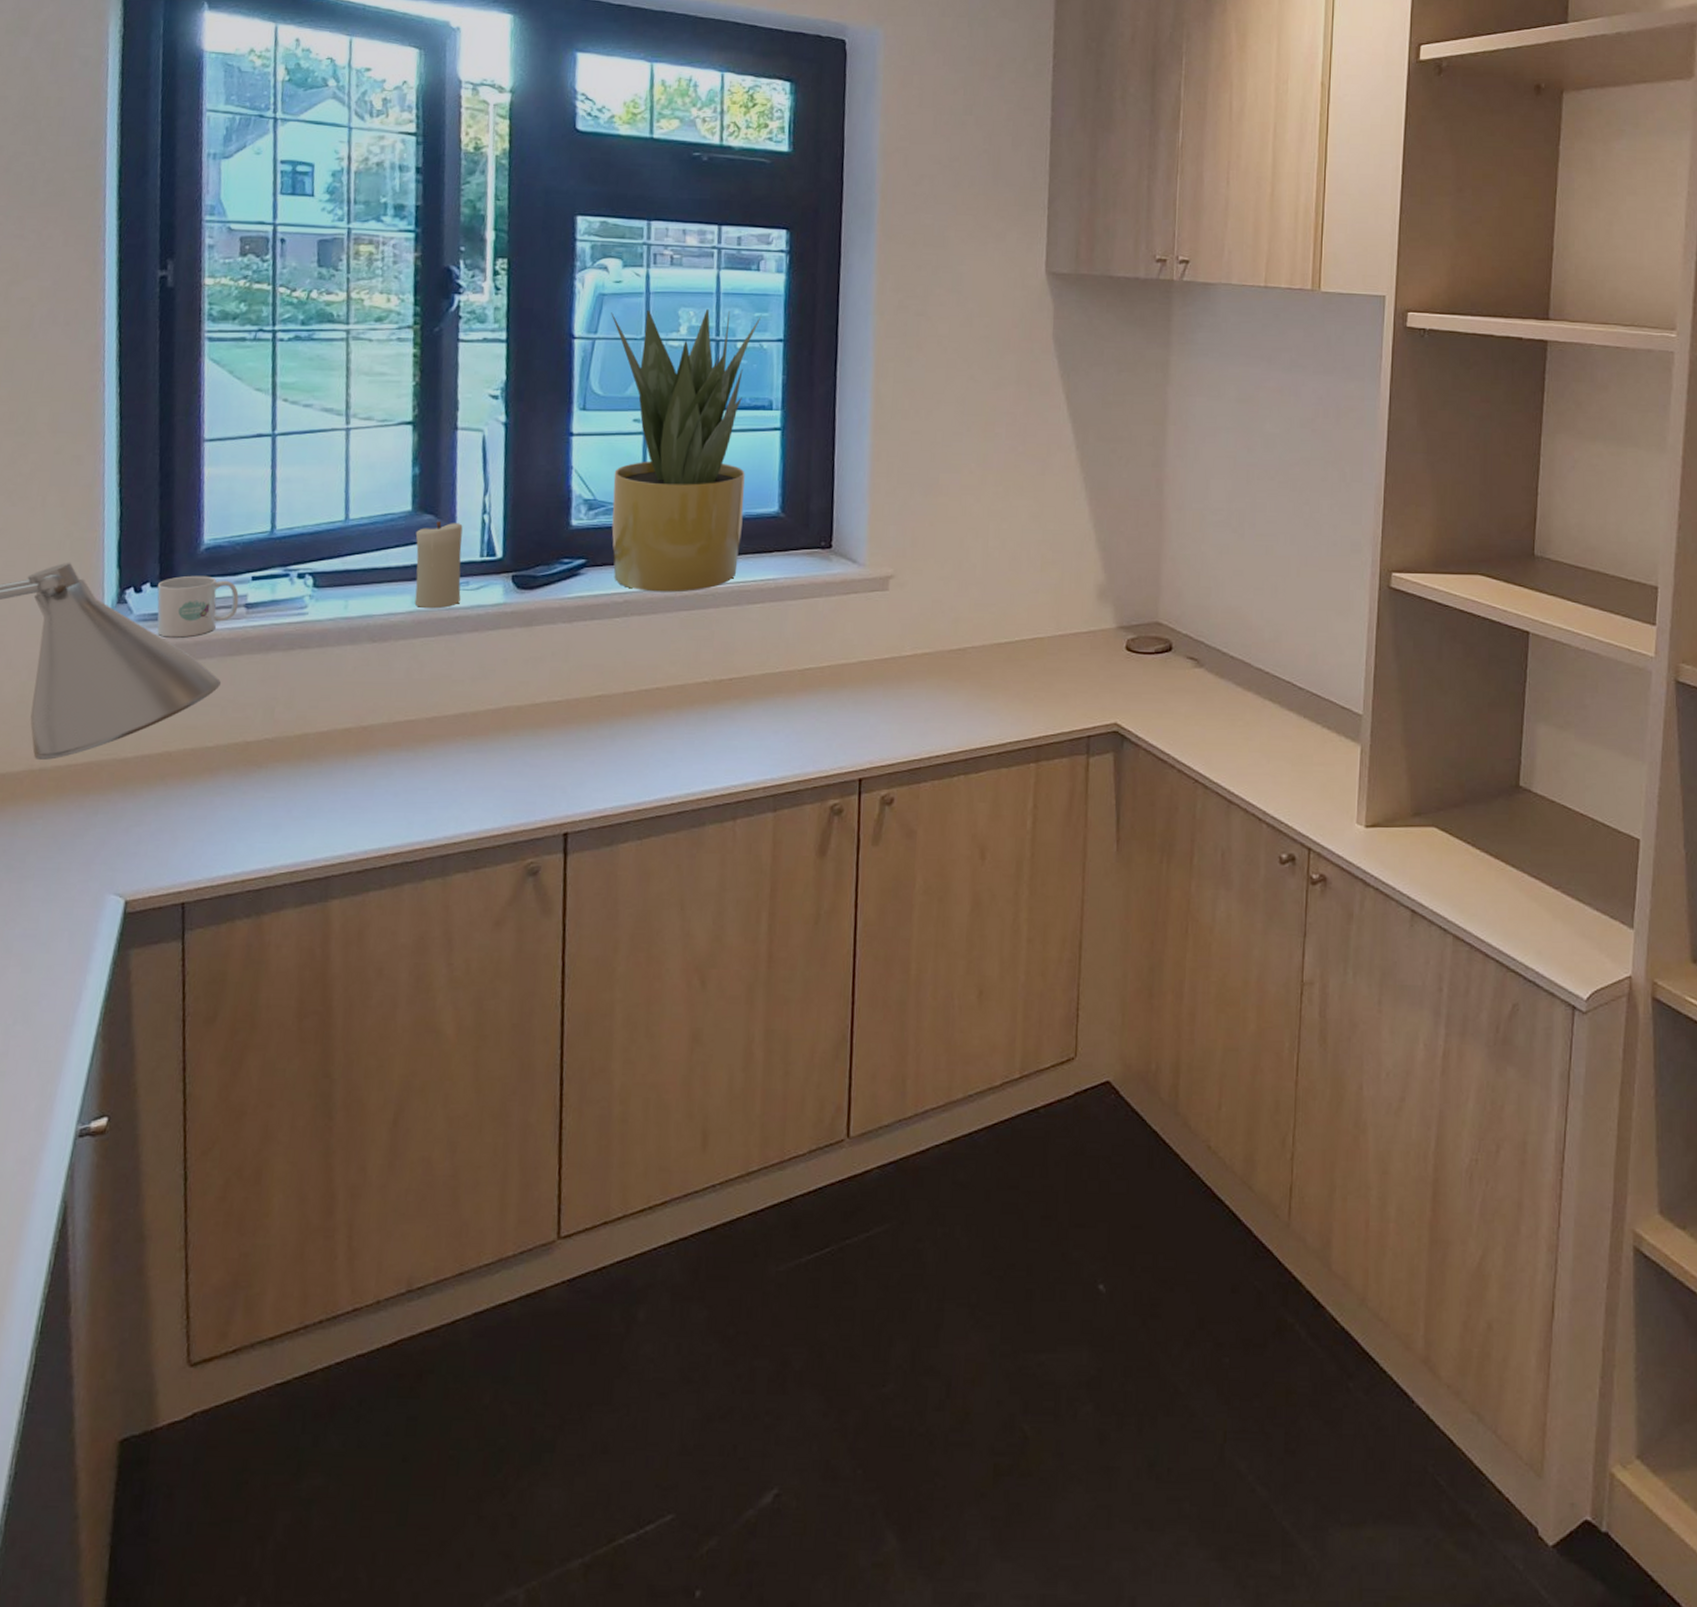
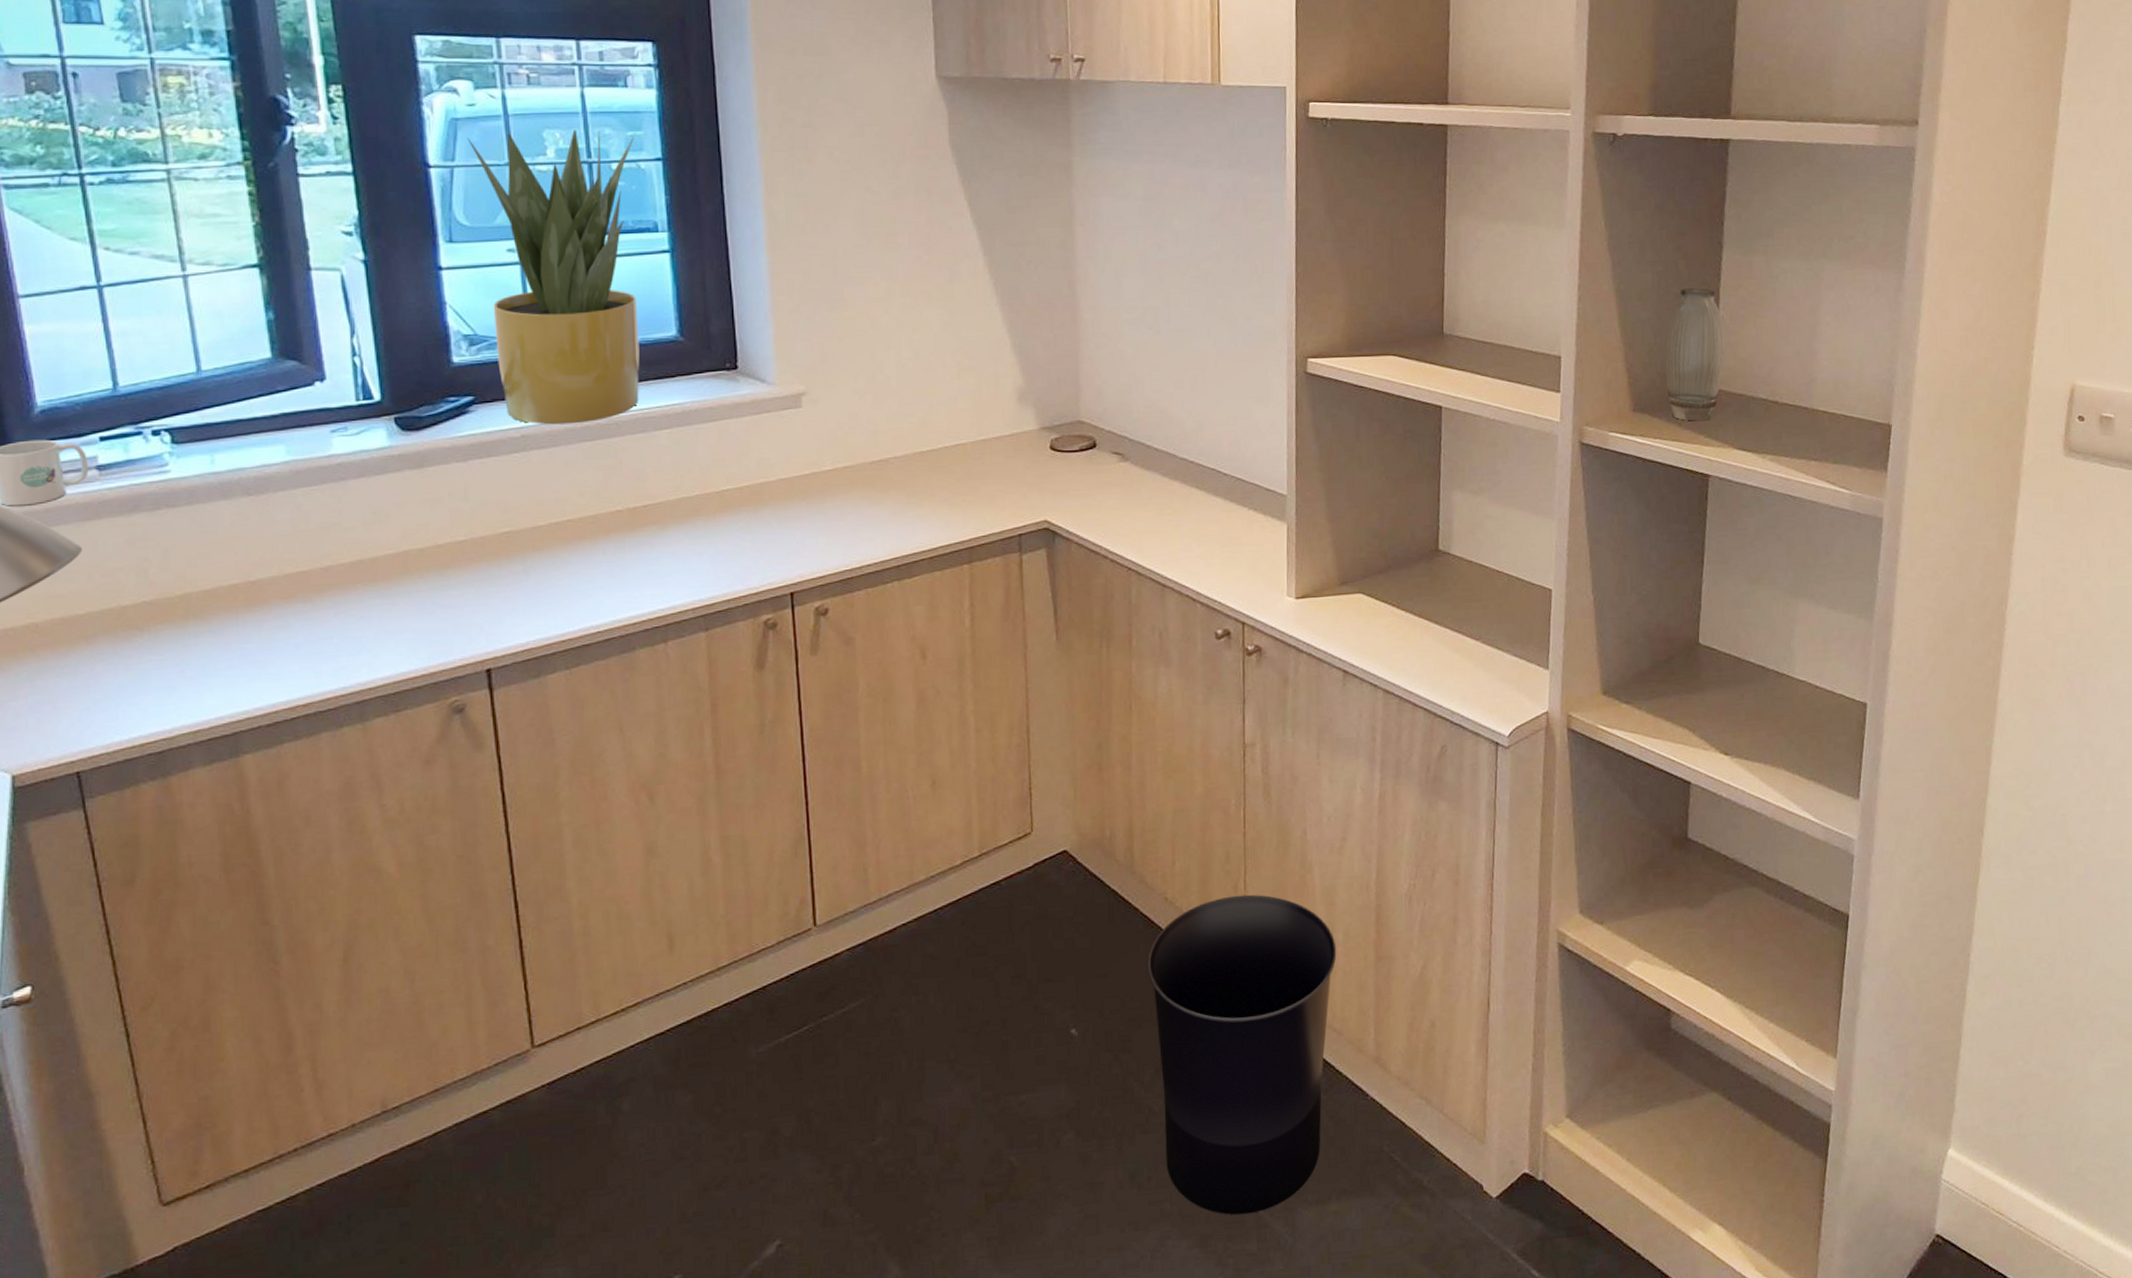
candle: present [414,521,463,609] -> none [279,367,340,458]
waste bin: none [1185,1151,1388,1528] -> present [1148,894,1337,1215]

